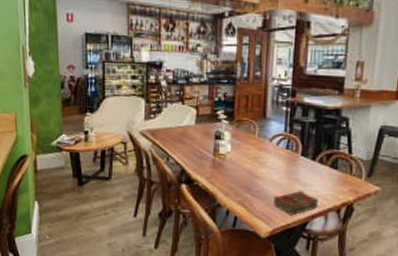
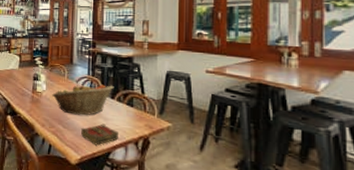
fruit basket: none [239,143,316,181] -> present [52,84,114,115]

